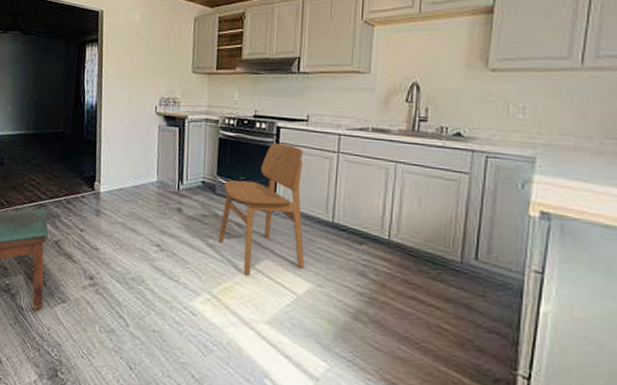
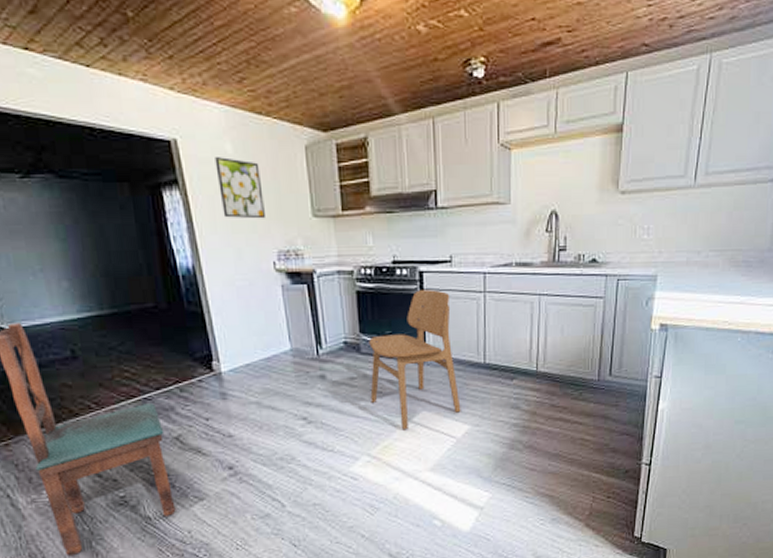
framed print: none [125,24,158,72] -> present [215,157,265,219]

